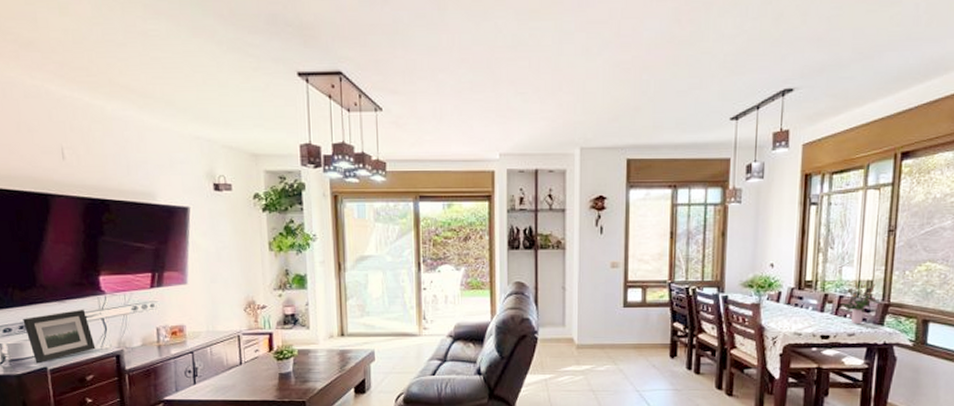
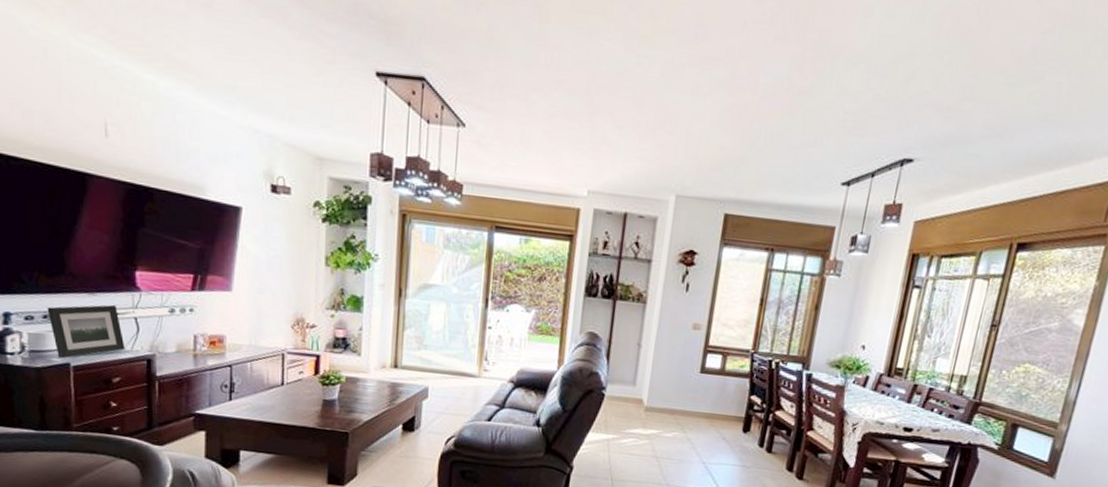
bouquet: present [840,282,877,325] -> none [929,375,969,421]

